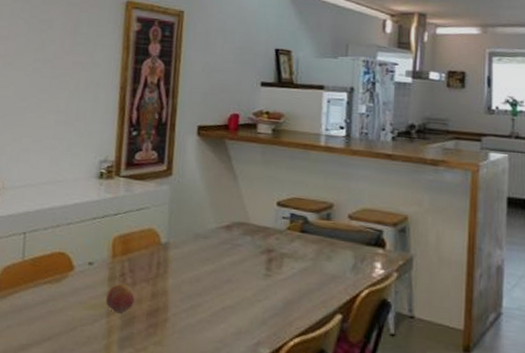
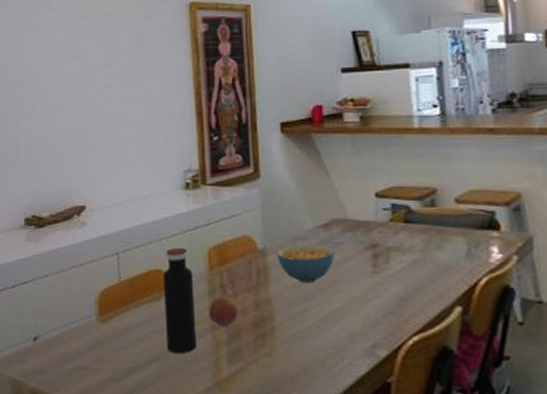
water bottle: none [61,233,96,335] -> present [163,247,196,353]
cereal bowl: none [178,242,233,280] -> present [276,245,335,284]

